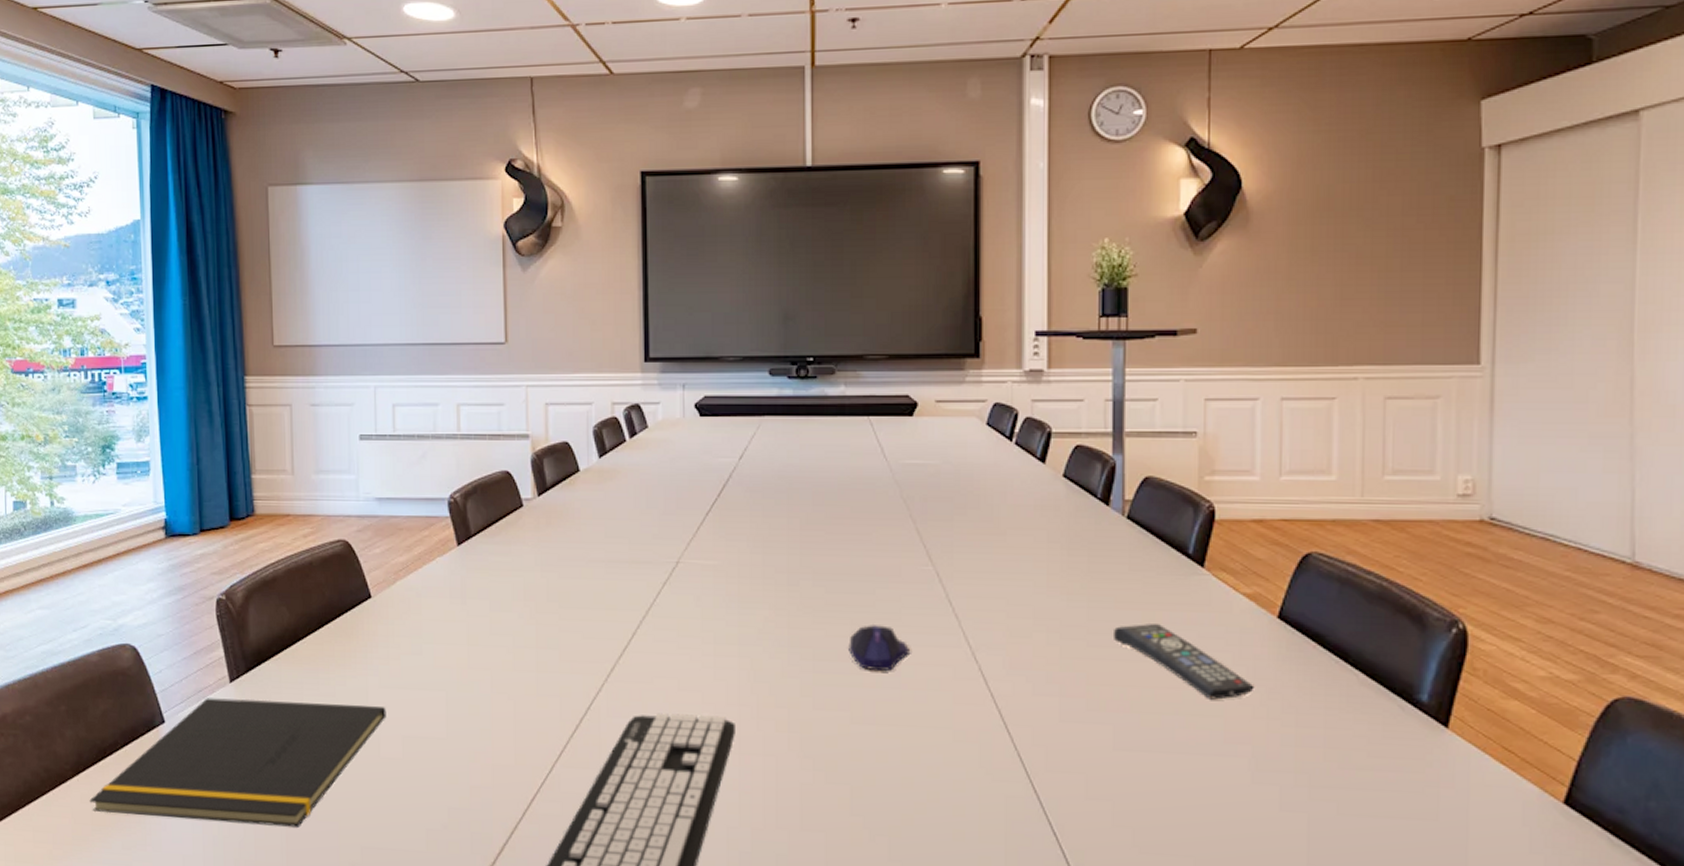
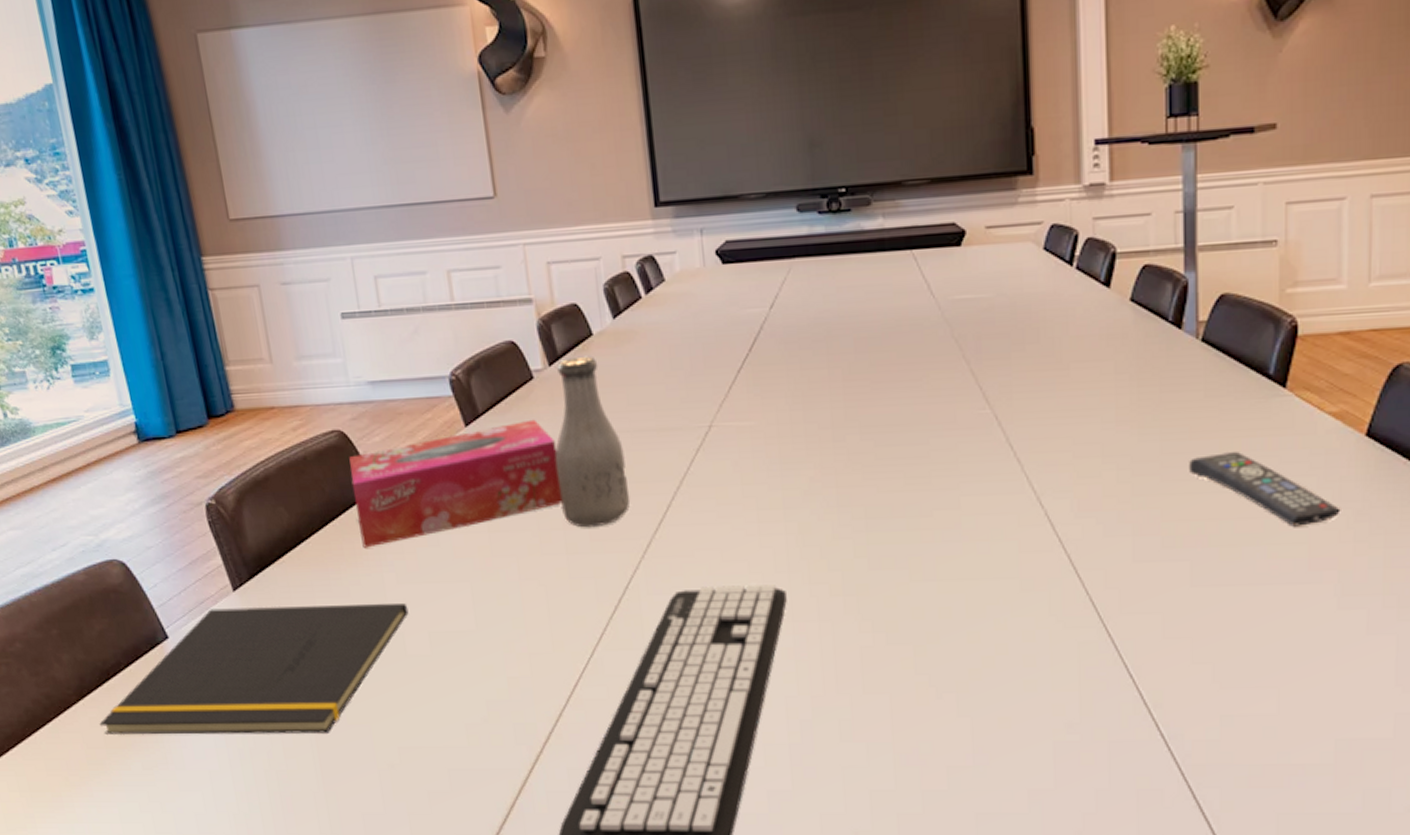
tissue box: none [349,543,538,651] -> present [349,419,563,548]
bottle: none [535,489,600,649] -> present [554,356,631,528]
computer mouse: present [849,625,911,672] -> none [903,476,971,525]

